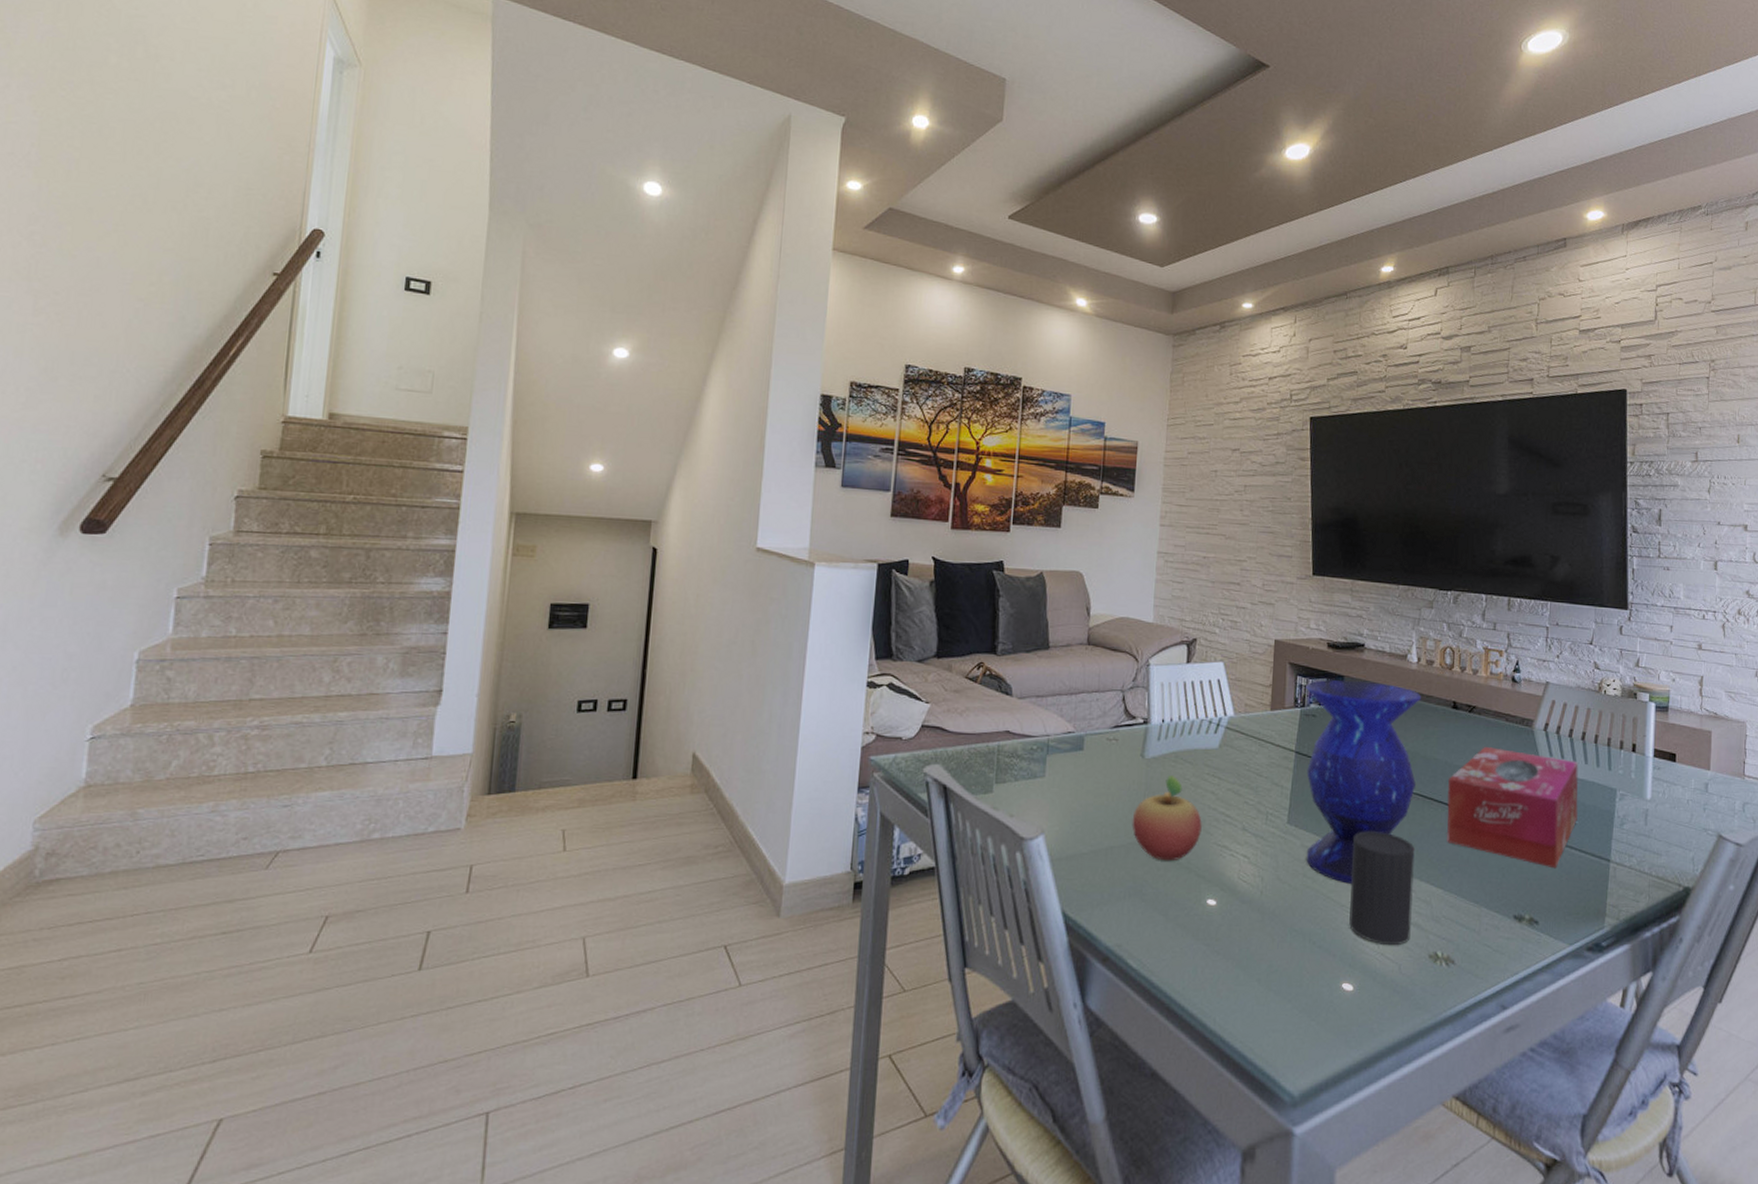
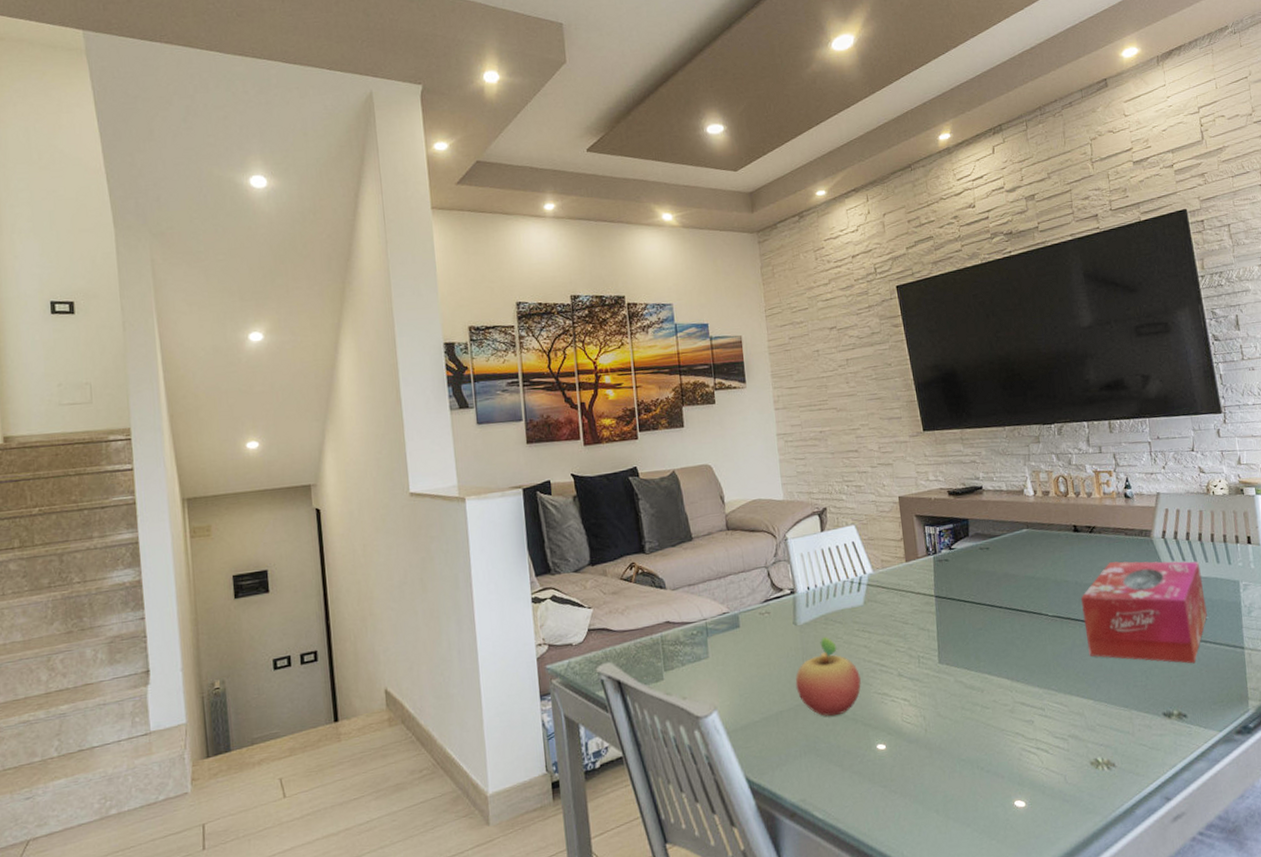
vase: present [1306,679,1421,884] -> none [934,519,1052,710]
cup: present [1349,831,1415,946] -> none [1002,656,1071,761]

